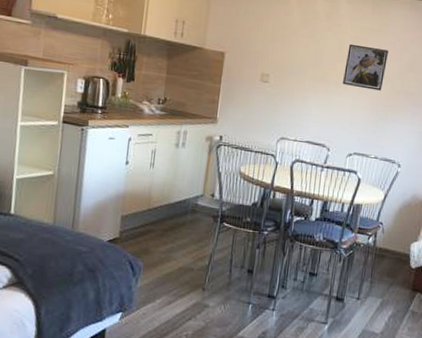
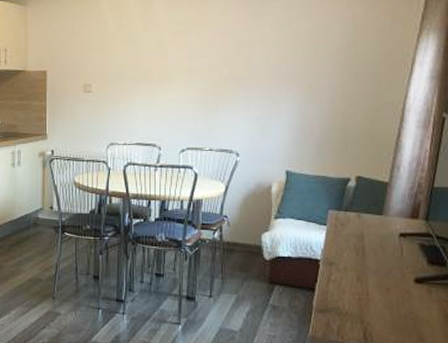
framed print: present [343,43,388,91] -> none [166,38,210,82]

